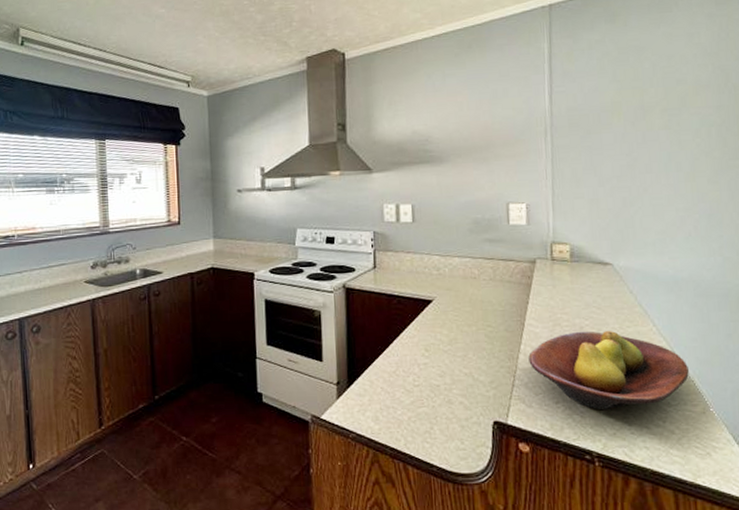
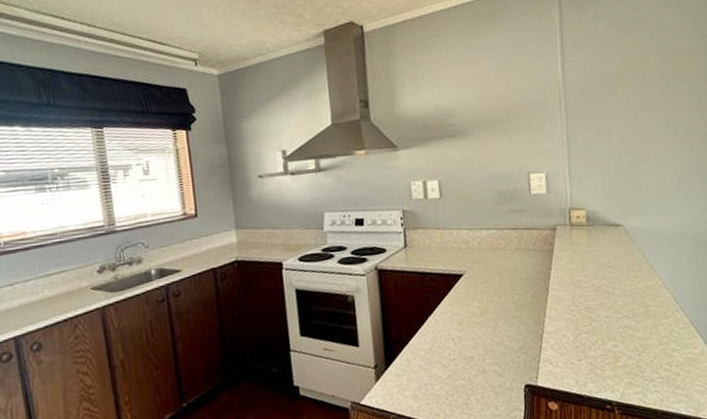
fruit bowl: present [528,330,689,411] -> none [553,287,690,362]

